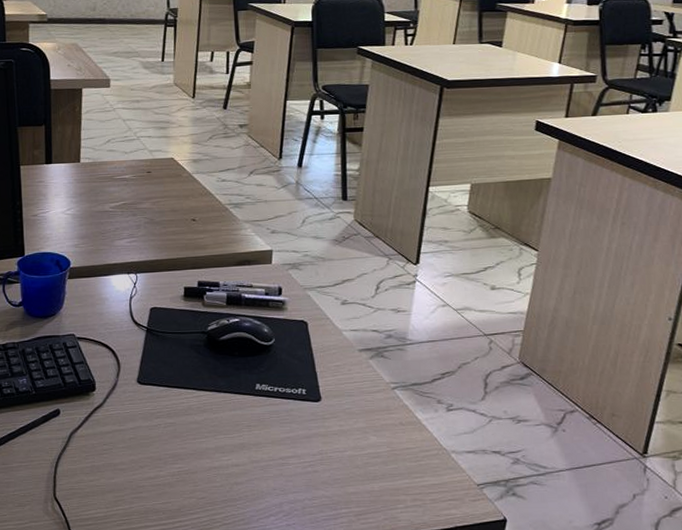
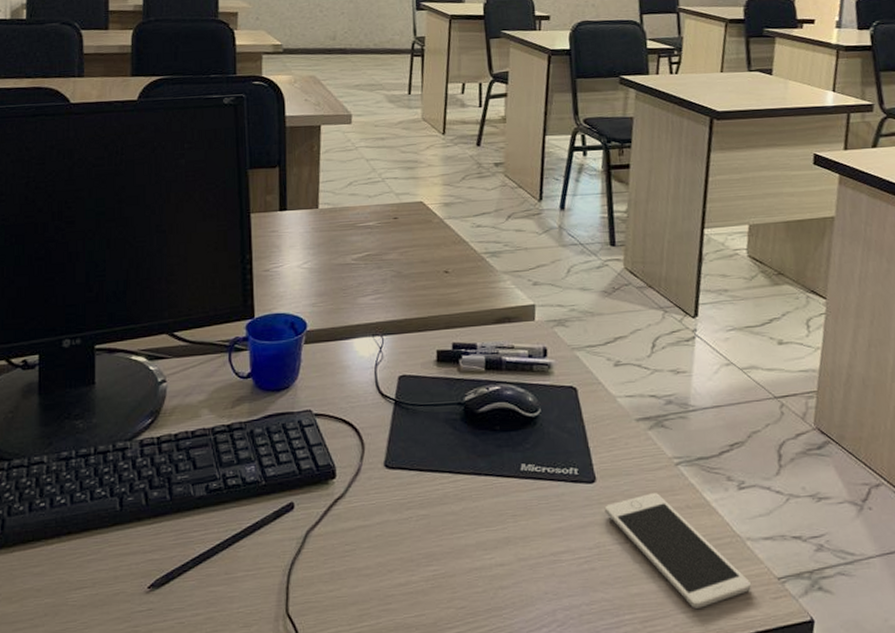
cell phone: none [327,412,454,506] -> present [604,493,752,608]

